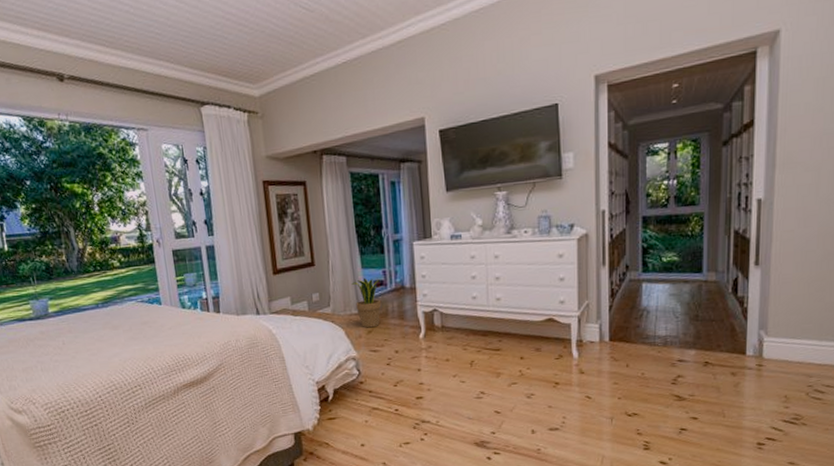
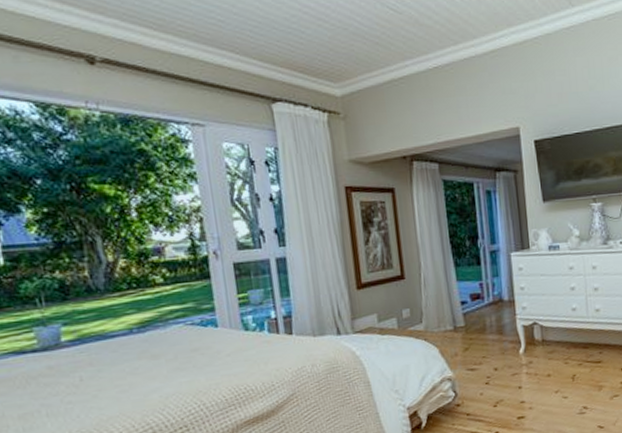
potted plant: present [351,277,382,328] -> none [446,290,479,345]

